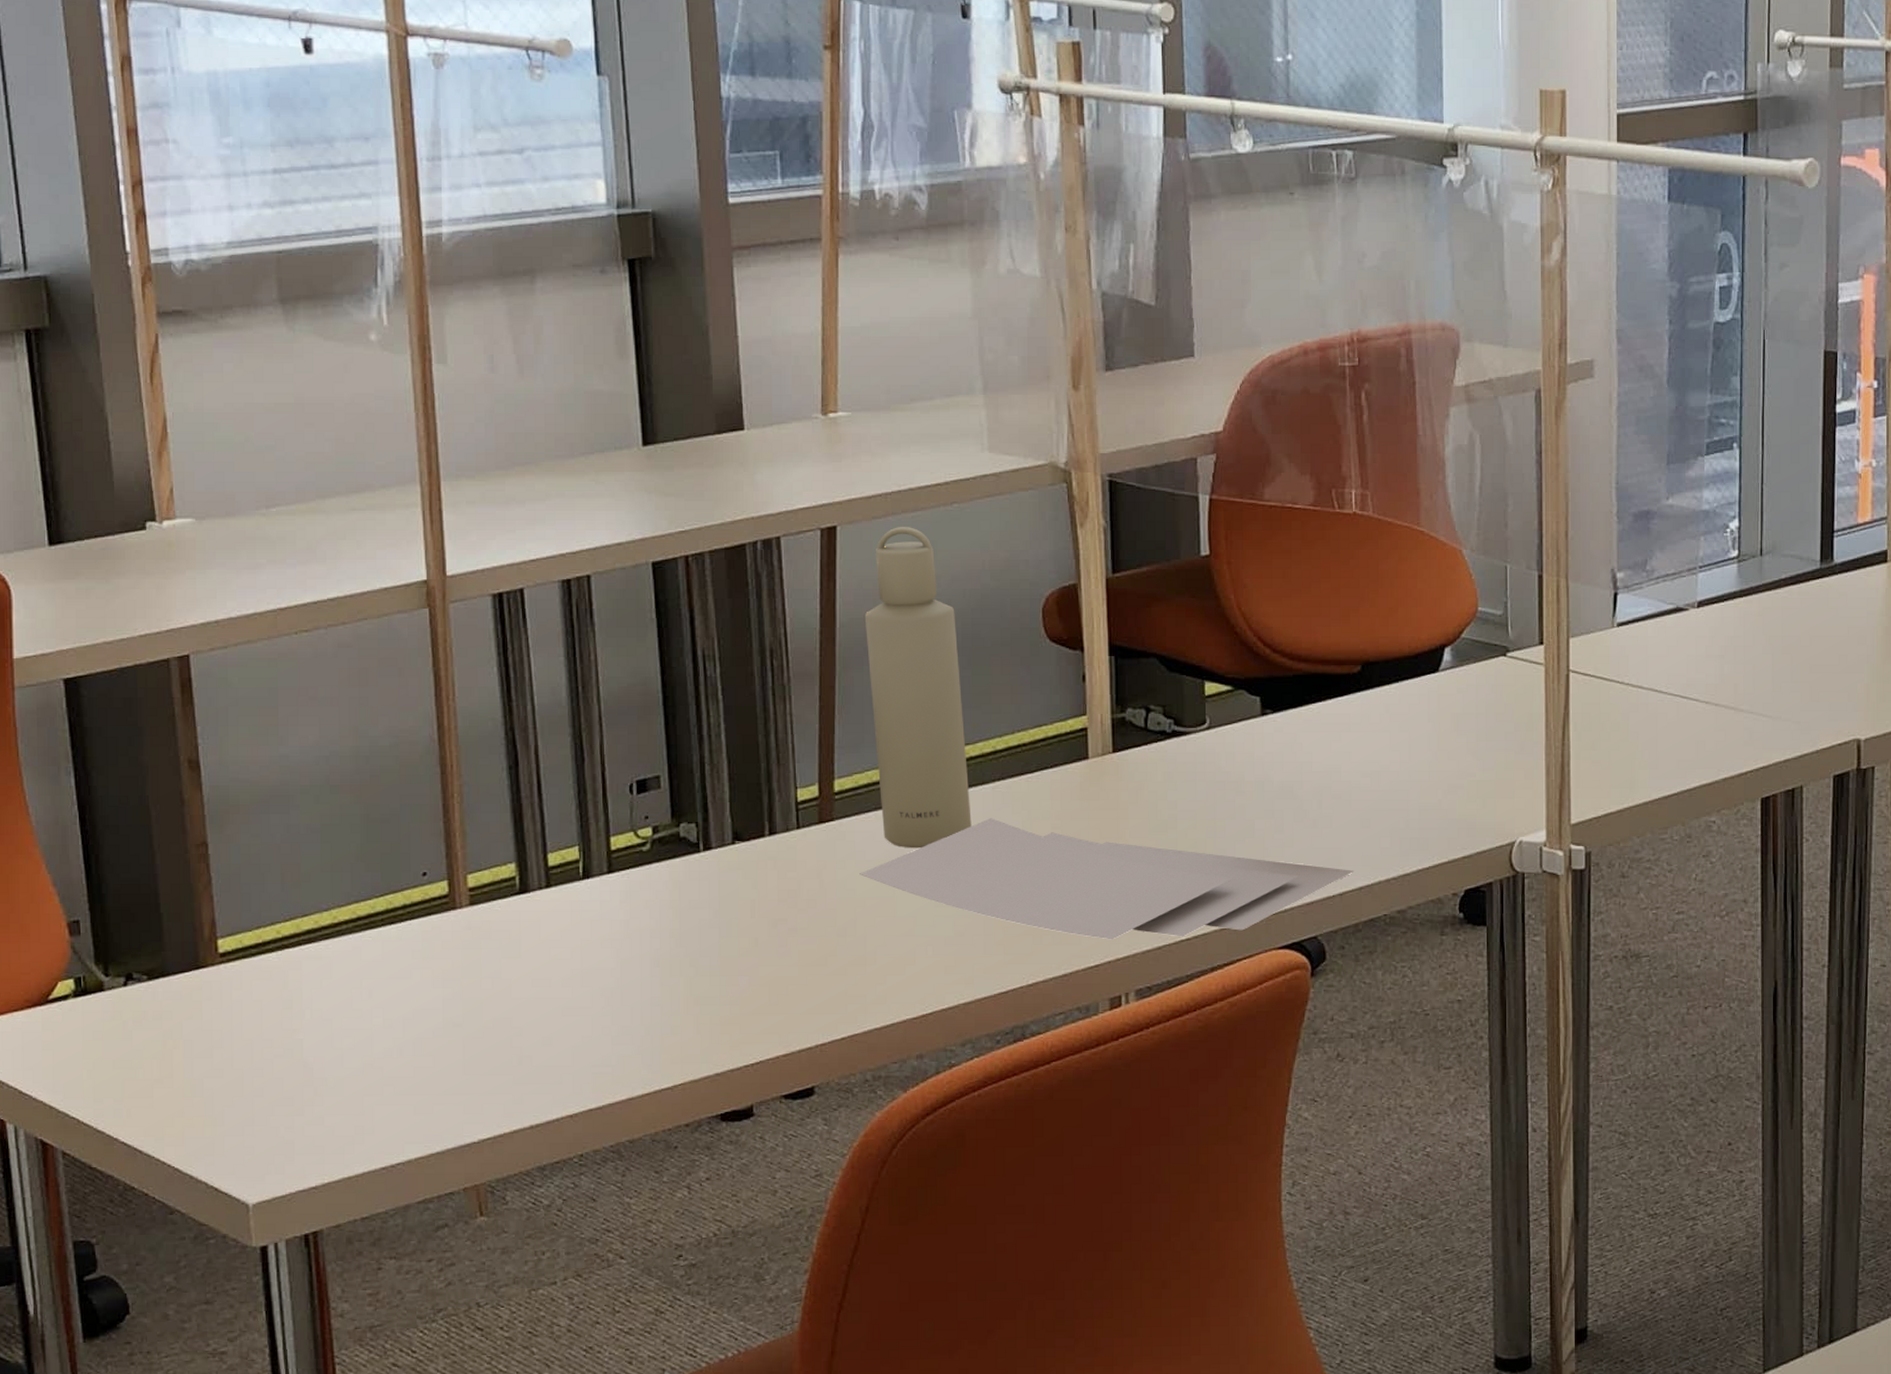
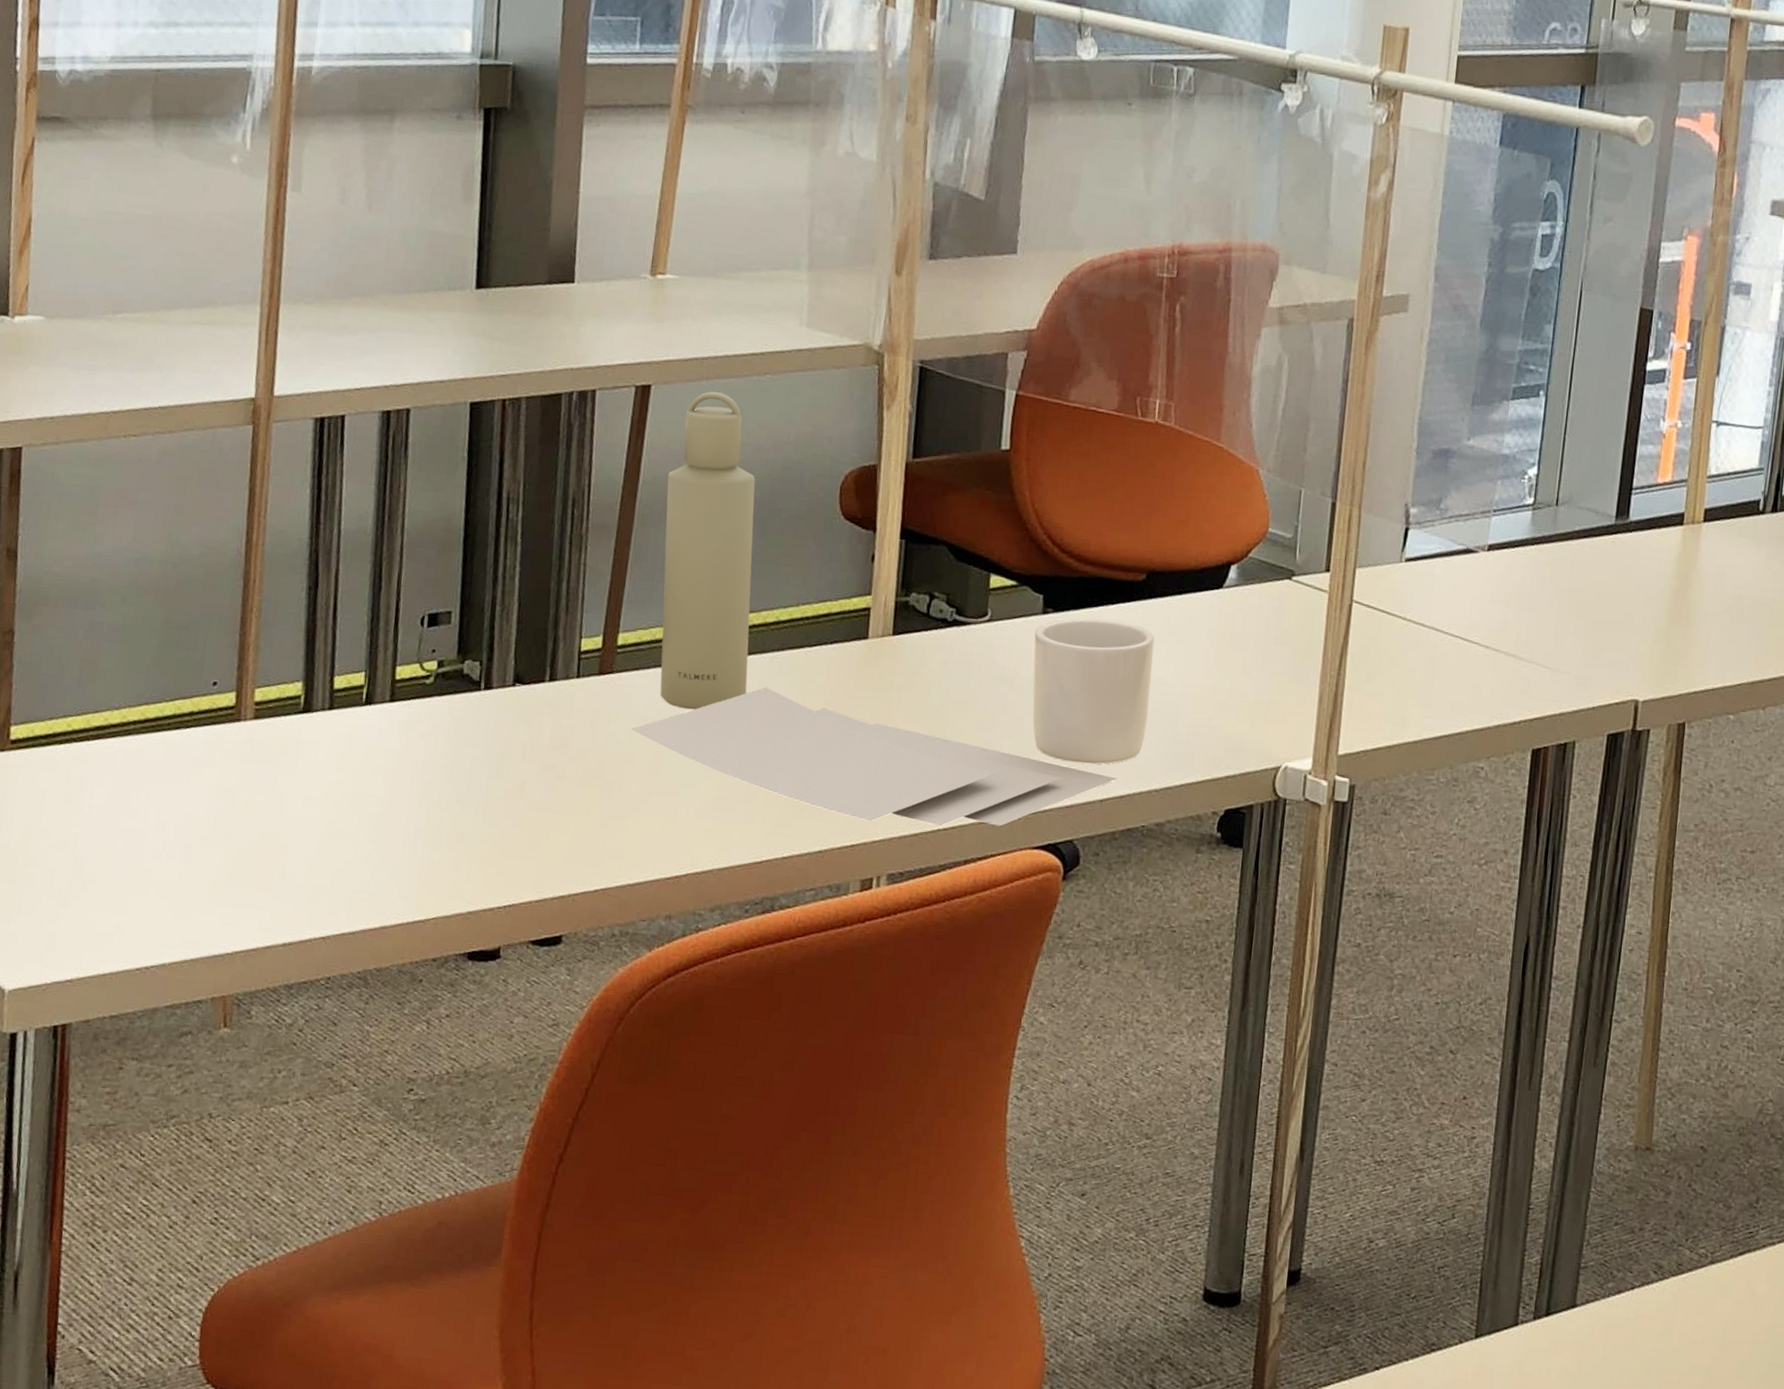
mug: none [1255,716,1378,860] -> present [1032,618,1155,764]

